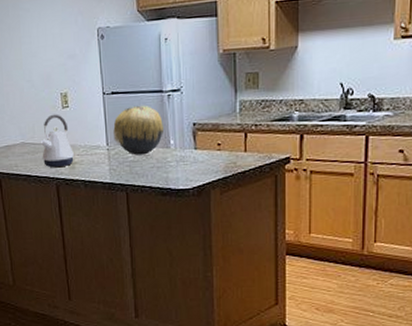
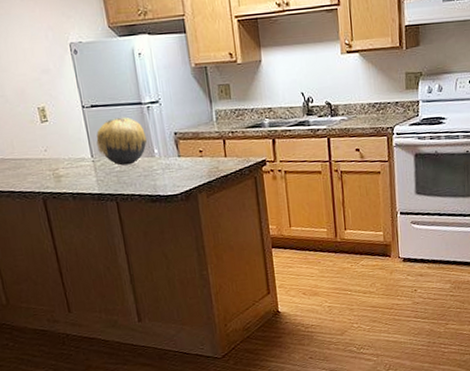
kettle: present [40,114,74,168] -> none [21,128,59,183]

